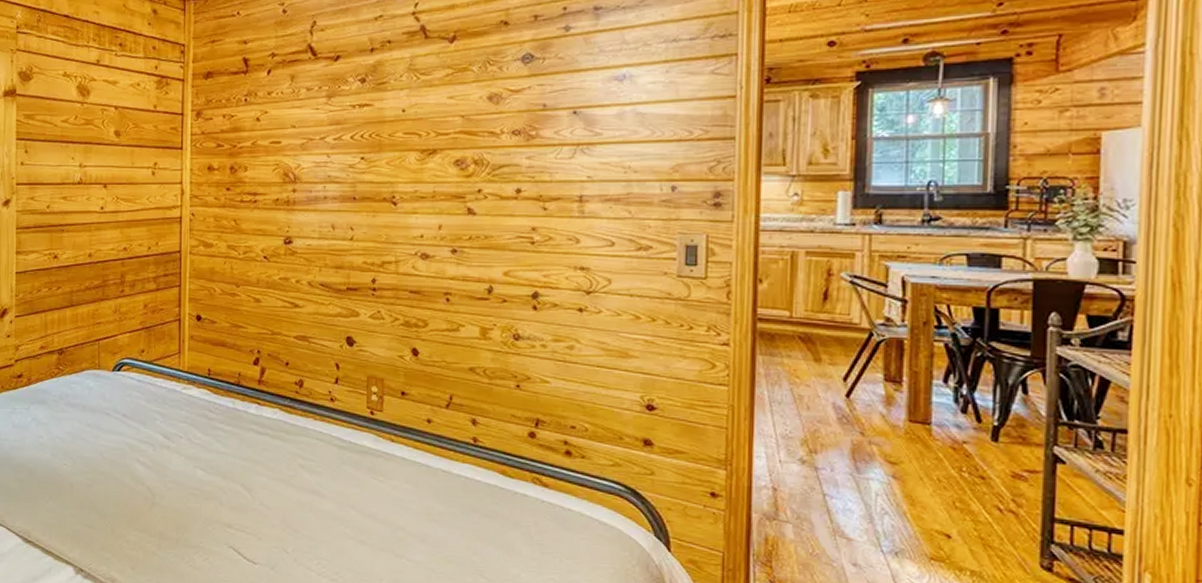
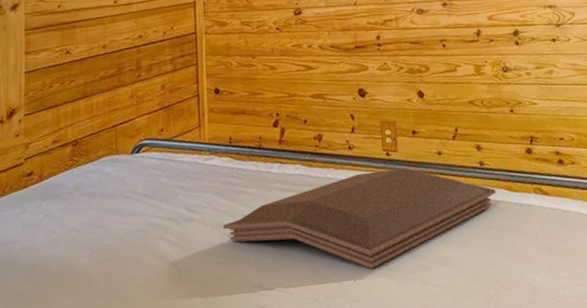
serving tray: none [197,428,488,530] -> present [223,168,496,269]

